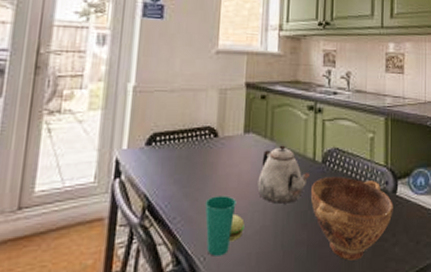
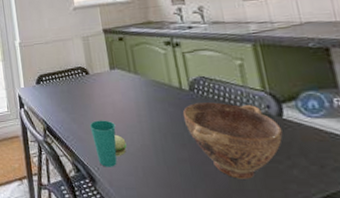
teapot: present [257,145,310,204] -> none [130,77,179,126]

